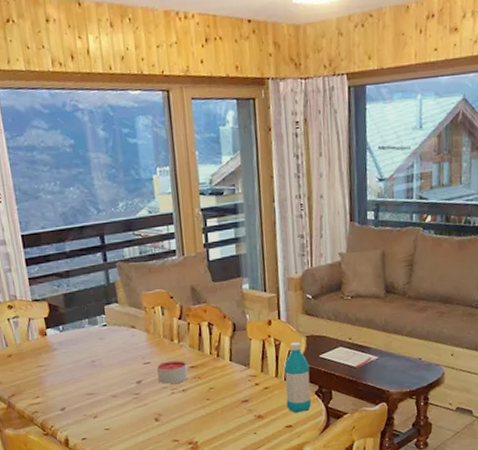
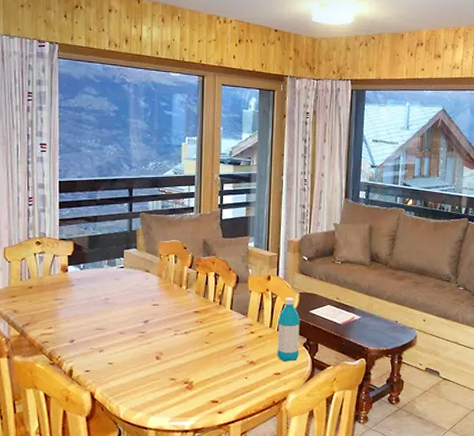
candle: present [157,360,188,384] -> none [164,304,191,325]

